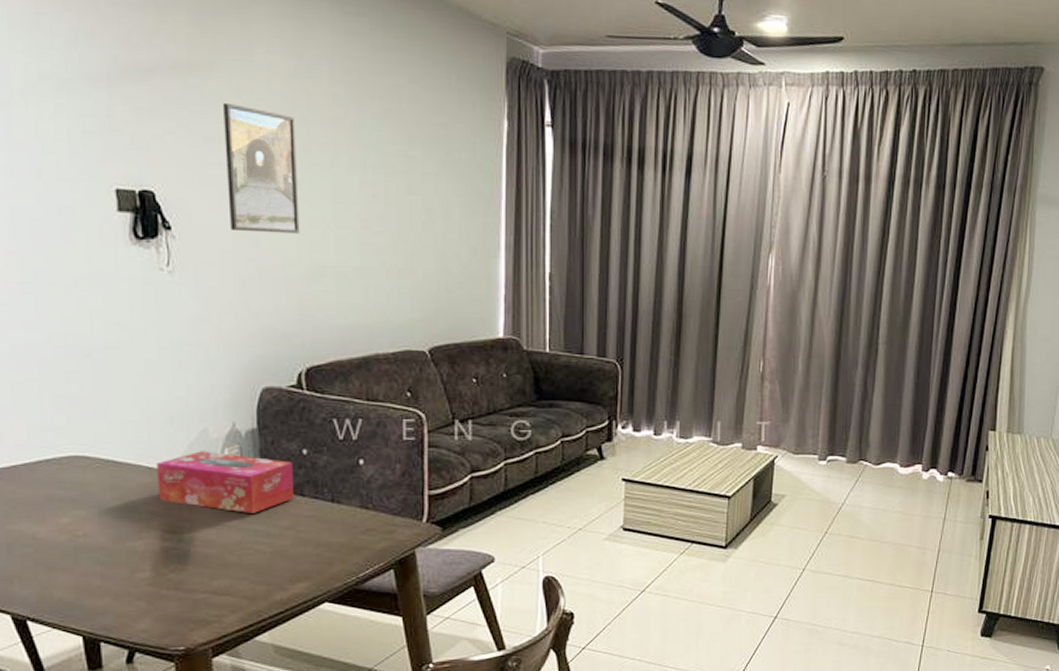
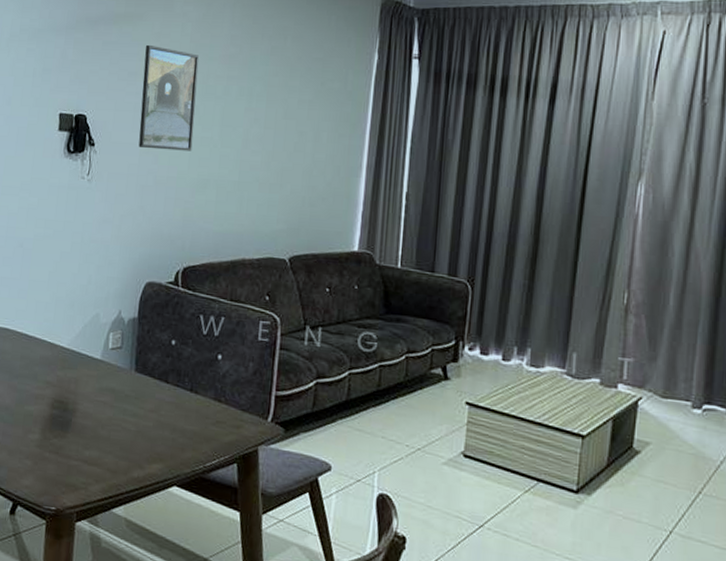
tissue box: present [157,451,295,513] -> none [54,333,162,394]

